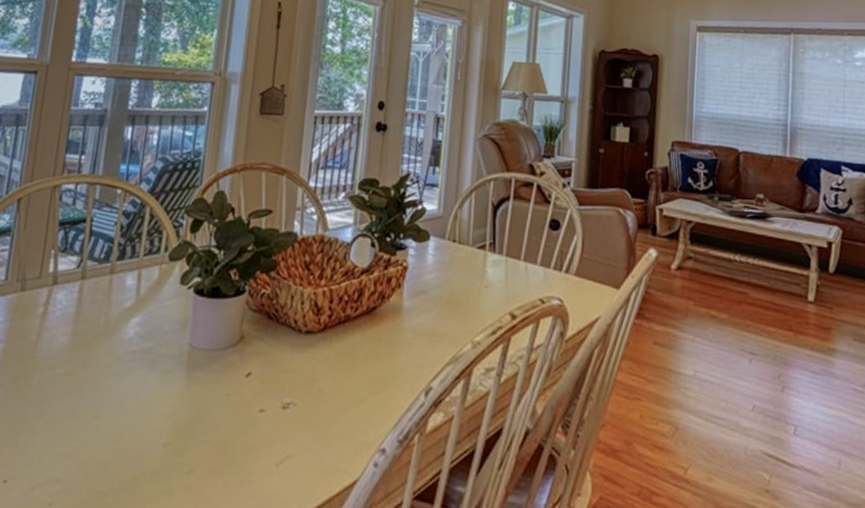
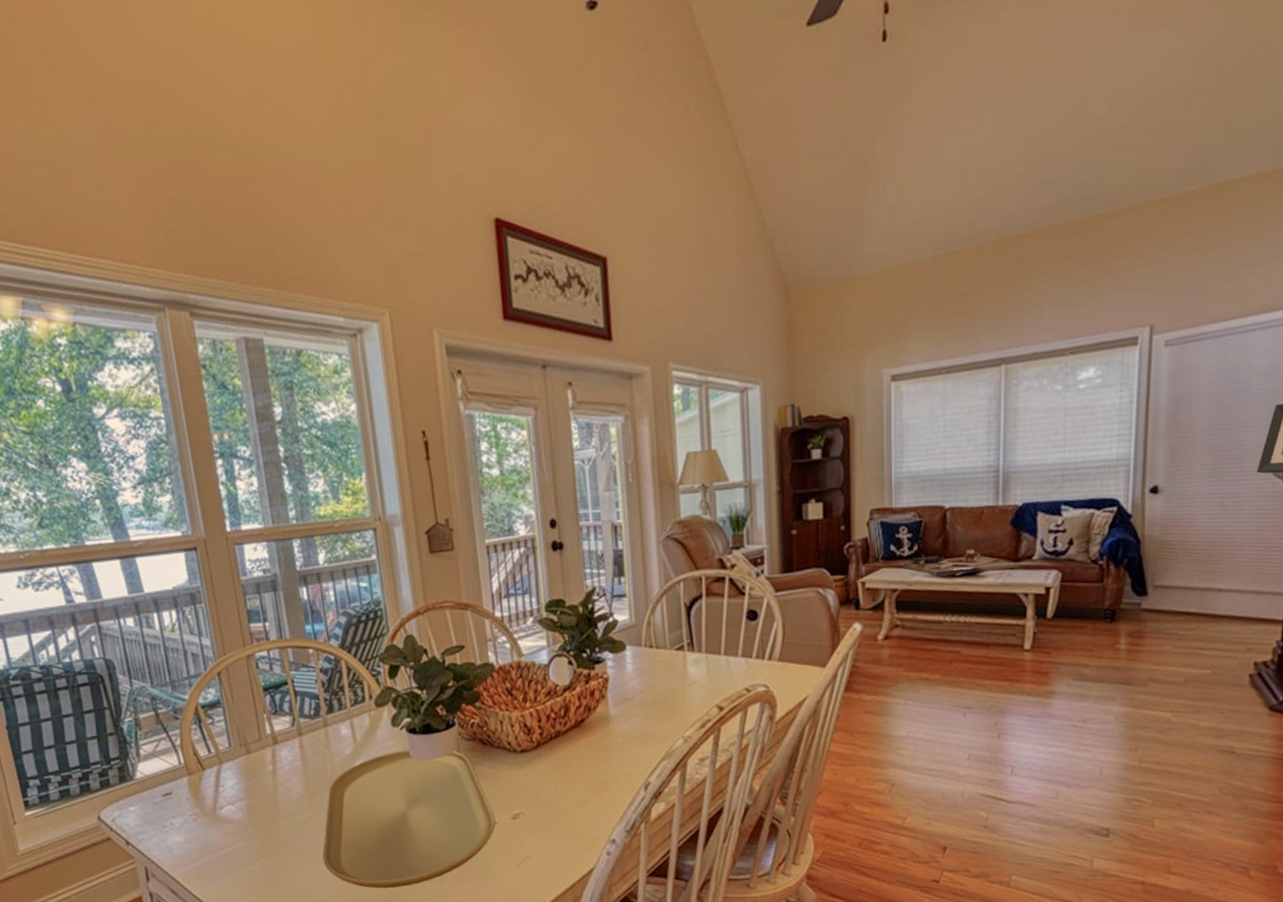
placemat: none [66,312,264,473] -> present [322,750,496,889]
books: none [596,35,620,57] -> present [778,404,805,429]

